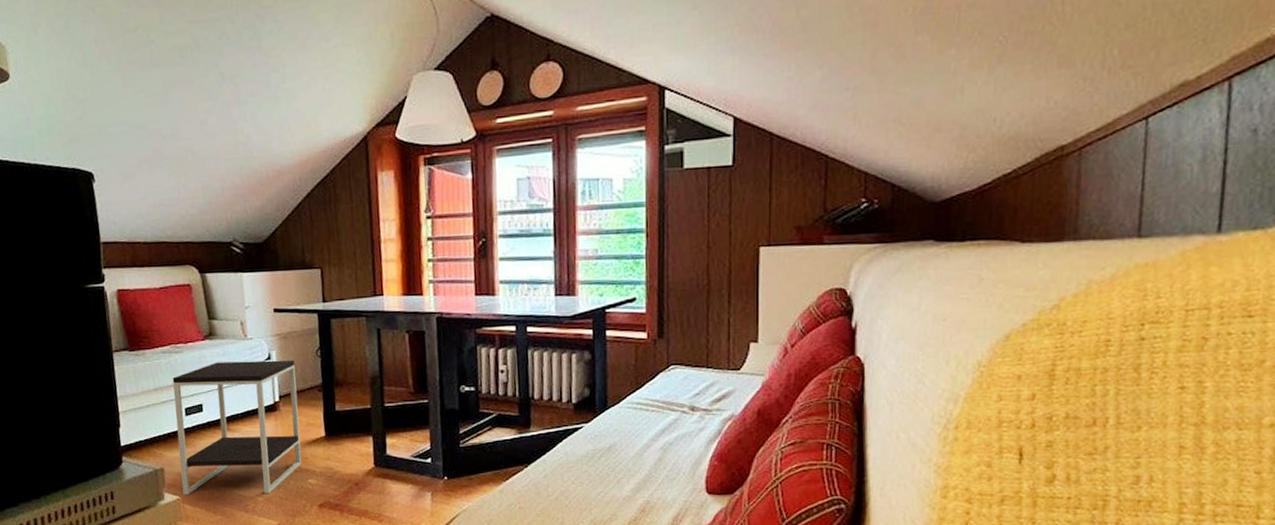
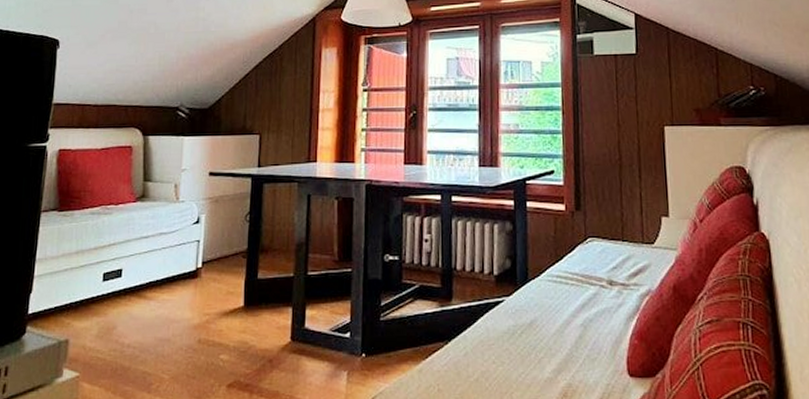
side table: present [172,360,302,495] -> none [84,224,223,372]

